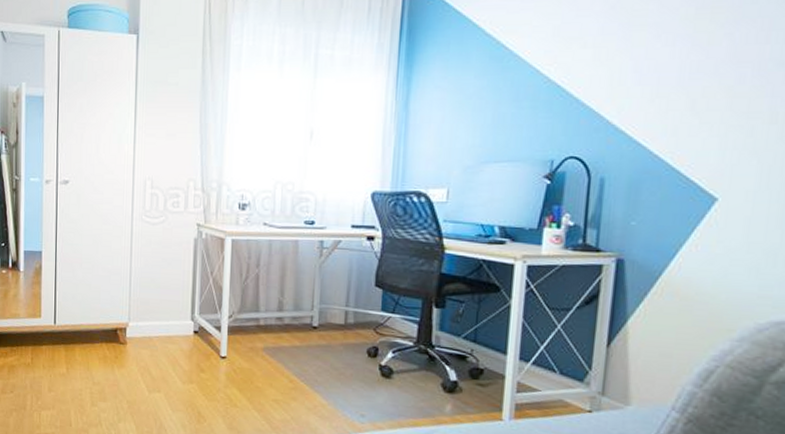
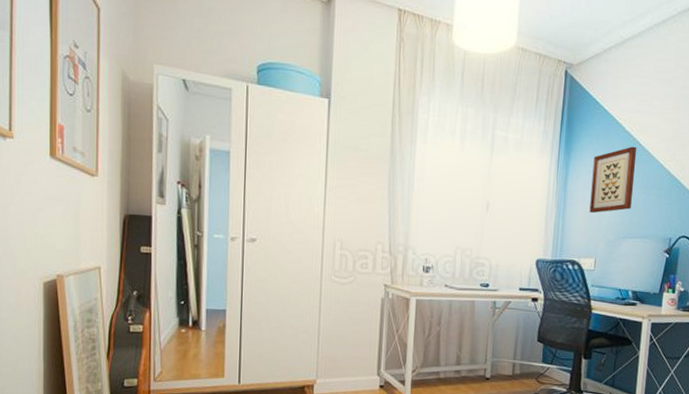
wall art: none [439,51,503,136] -> present [589,146,637,214]

